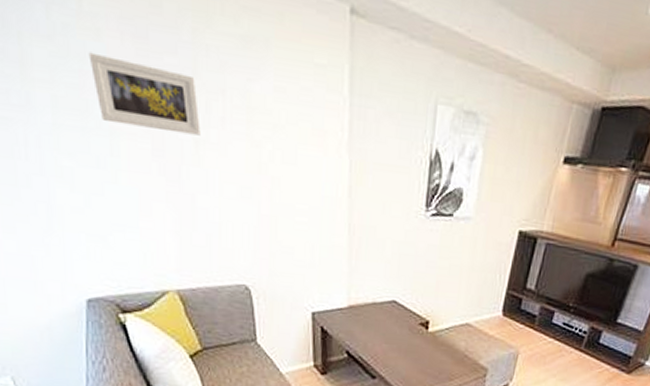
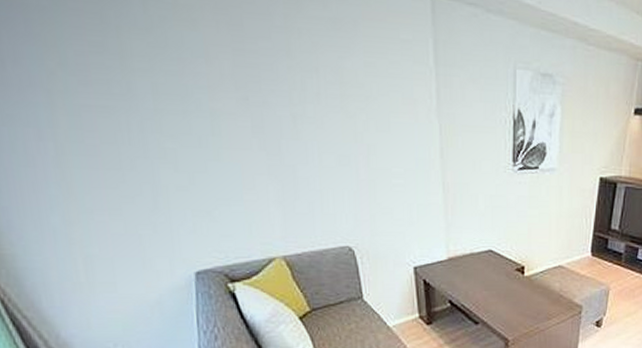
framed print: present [88,52,200,136] -> none [186,41,298,111]

